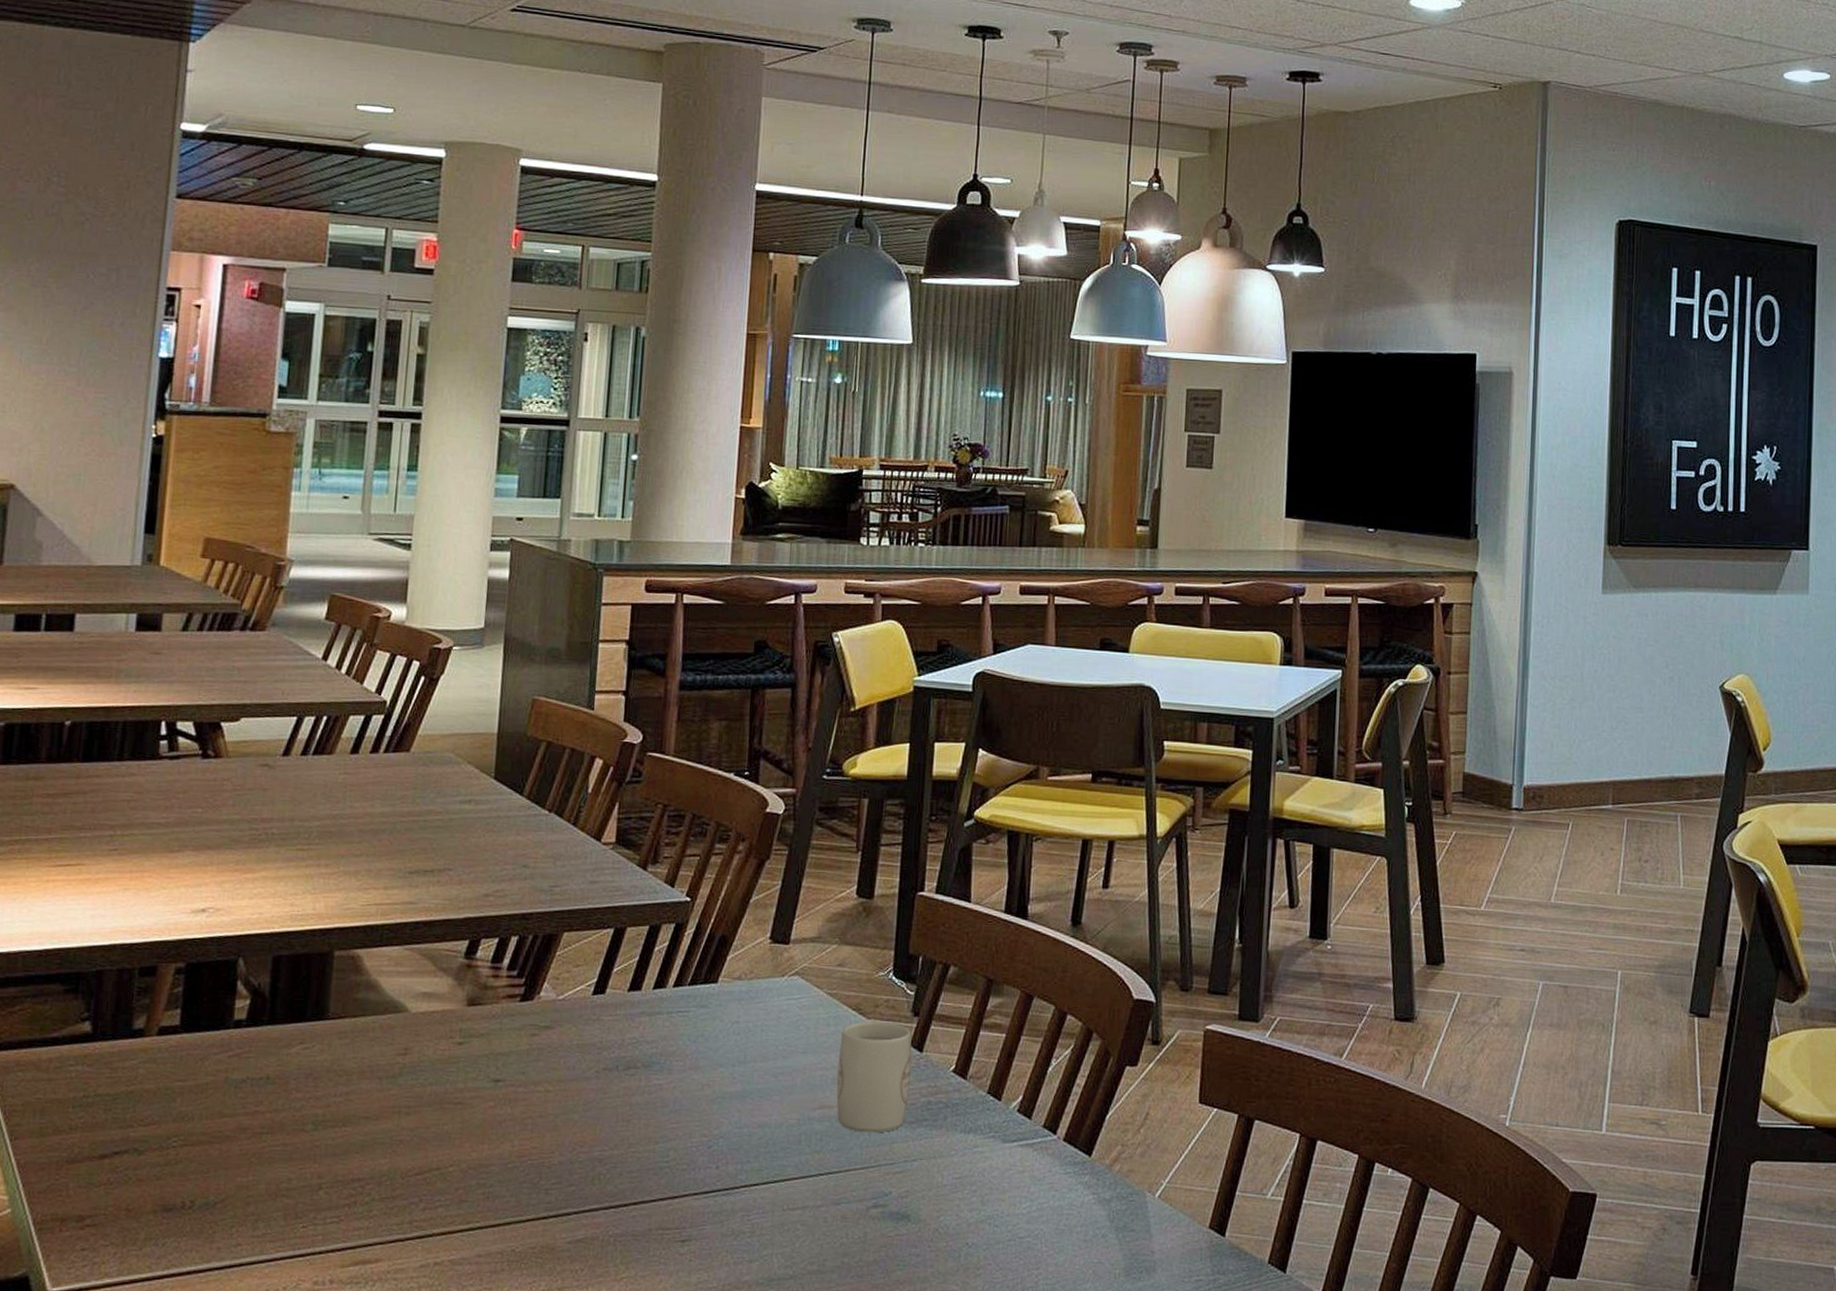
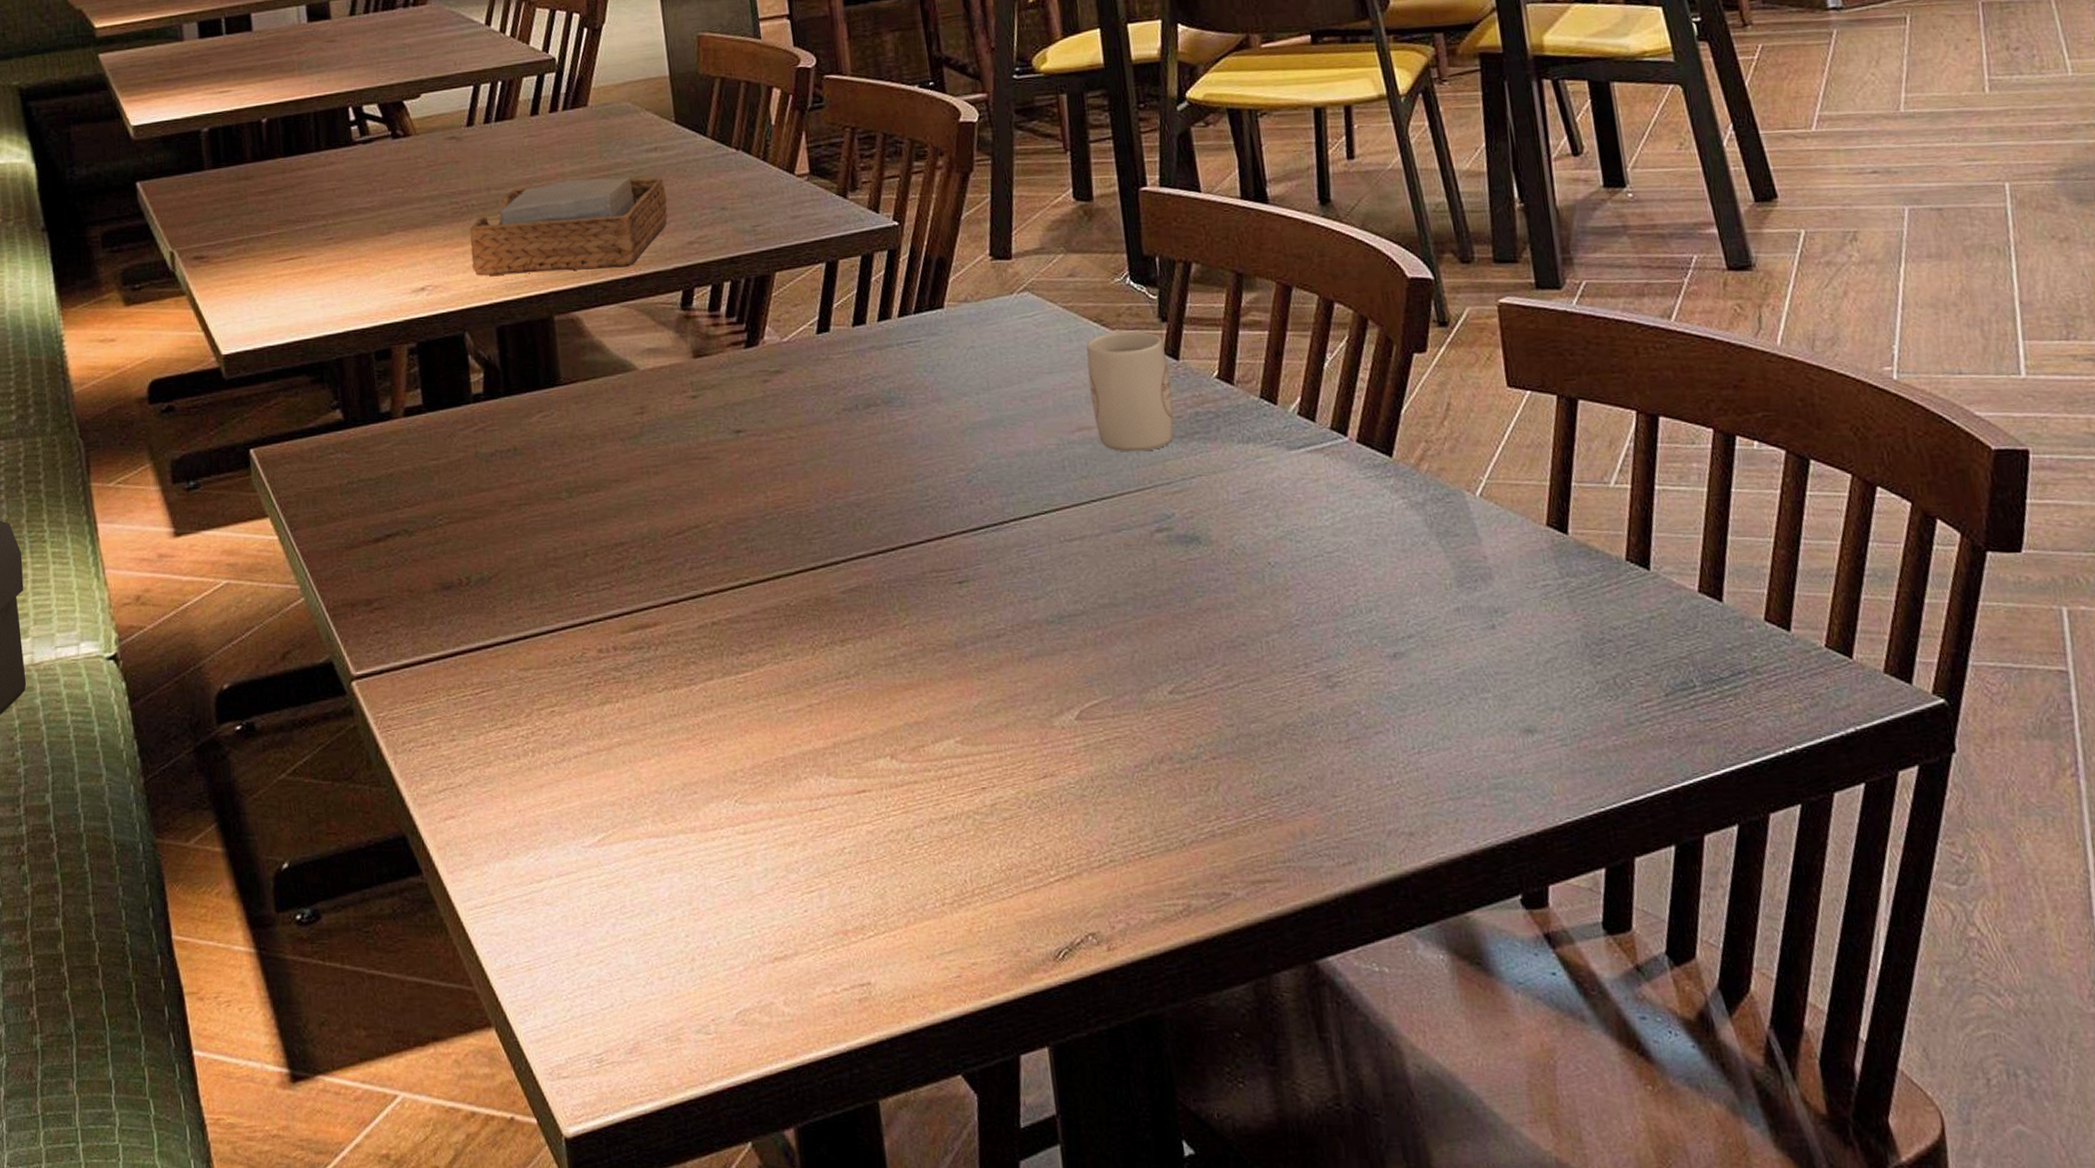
napkin holder: none [260,820,472,911] -> present [470,176,668,276]

